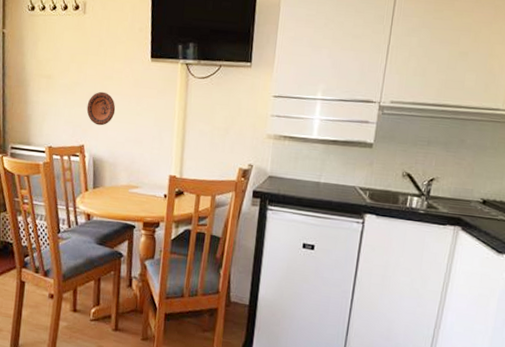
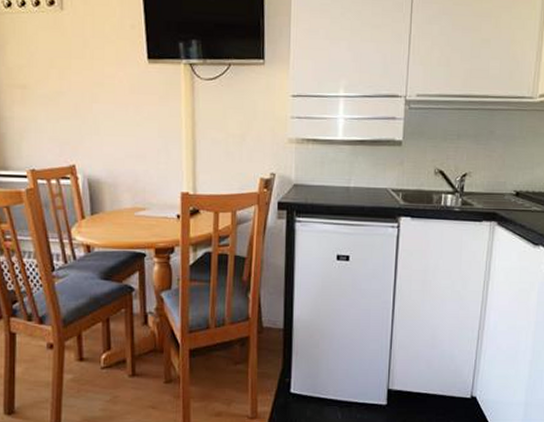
decorative plate: present [86,91,116,126] -> none [75,101,110,141]

